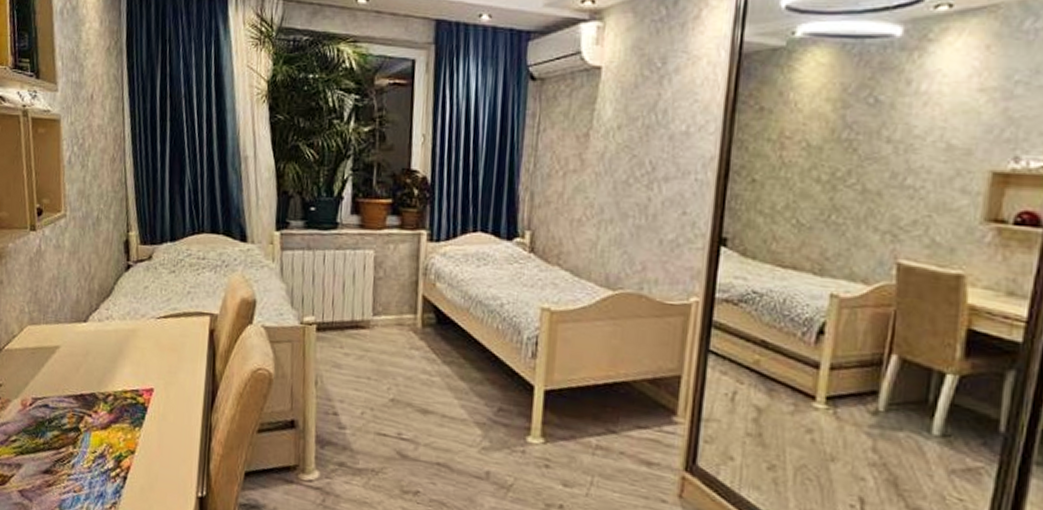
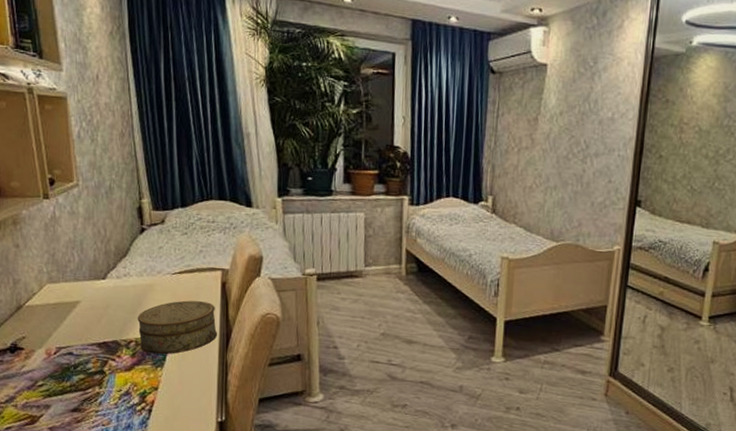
decorative box: none [117,349,203,412] -> present [137,300,218,355]

